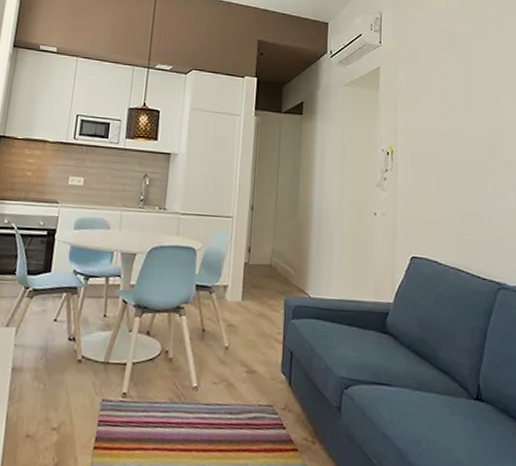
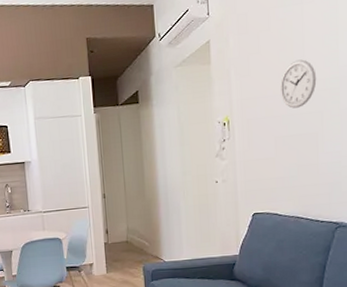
wall clock: none [445,103,481,151] -> present [279,59,317,109]

